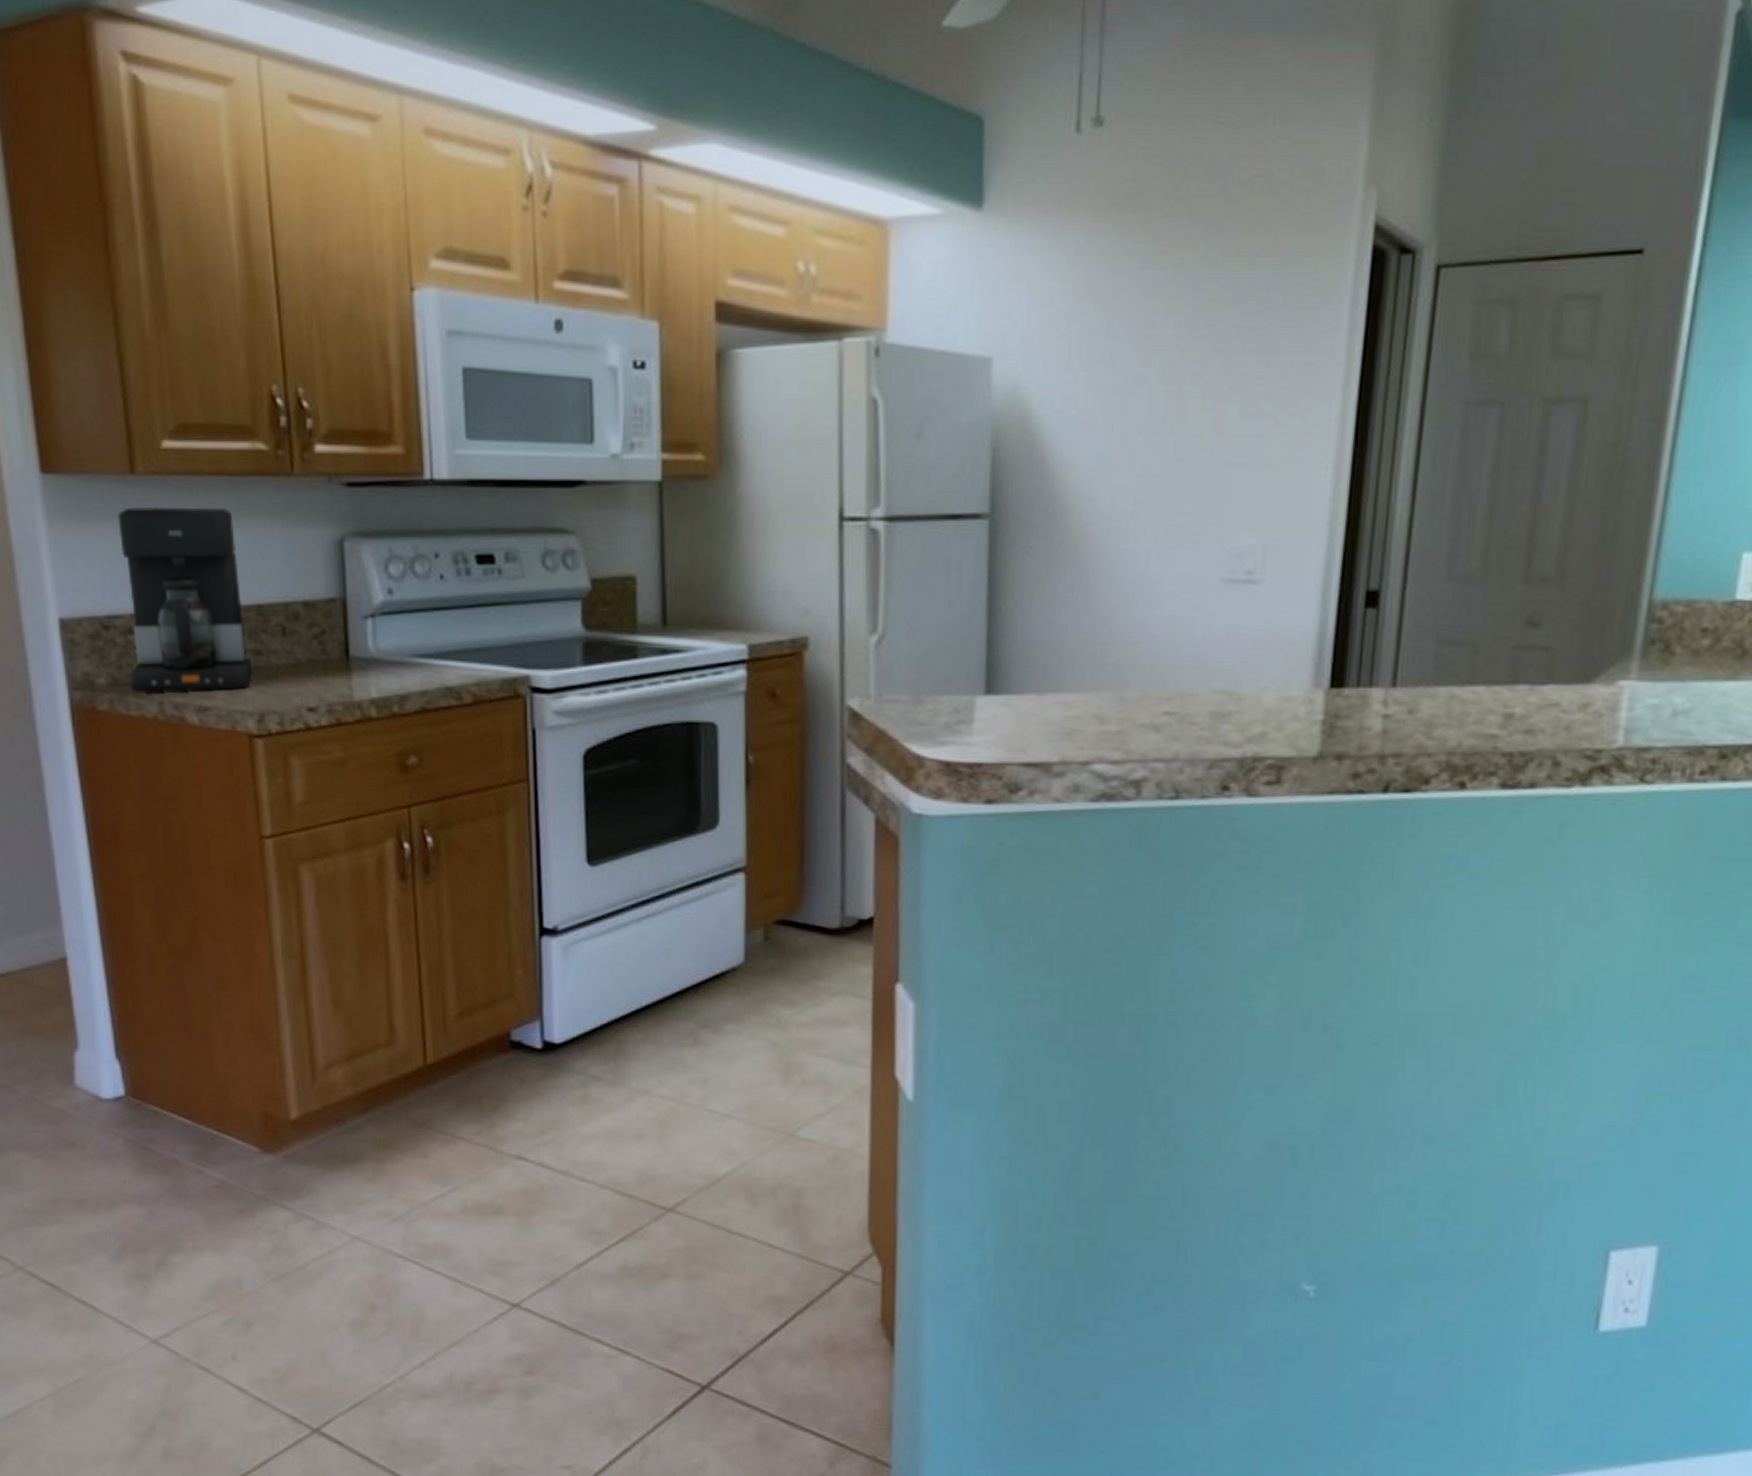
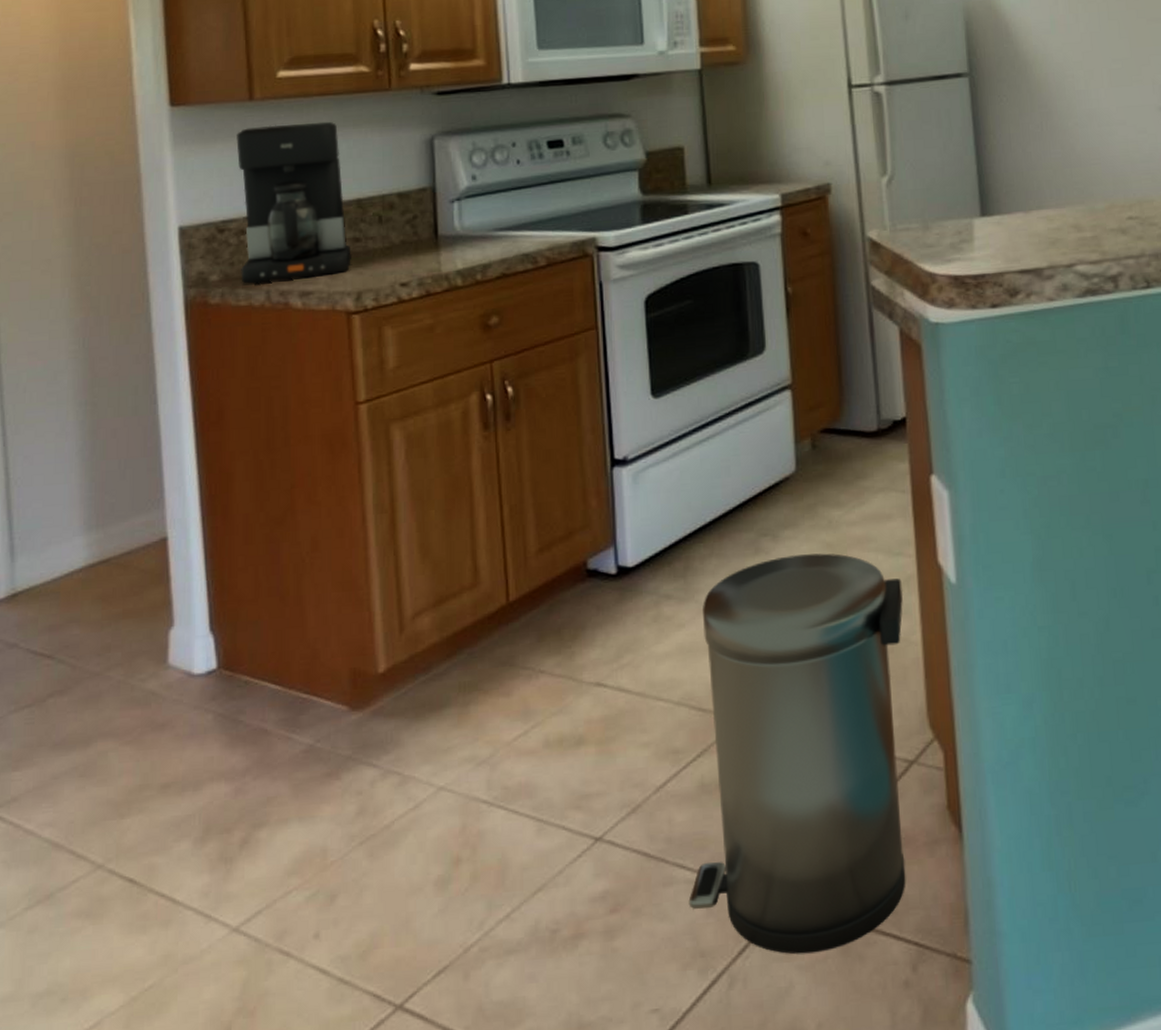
pedal bin: none [605,1051,854,1437] -> present [688,553,906,954]

